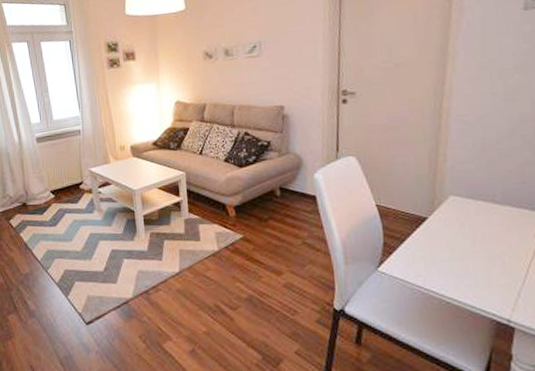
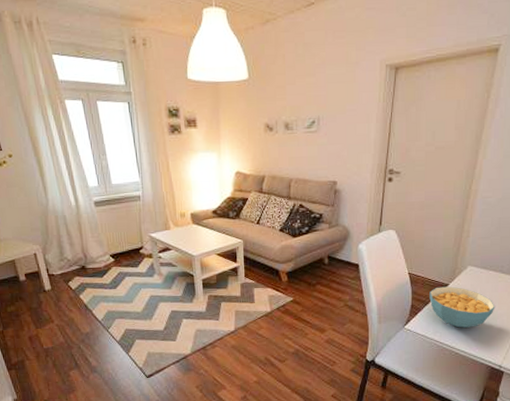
cereal bowl: none [404,220,492,271] -> present [429,286,495,328]

